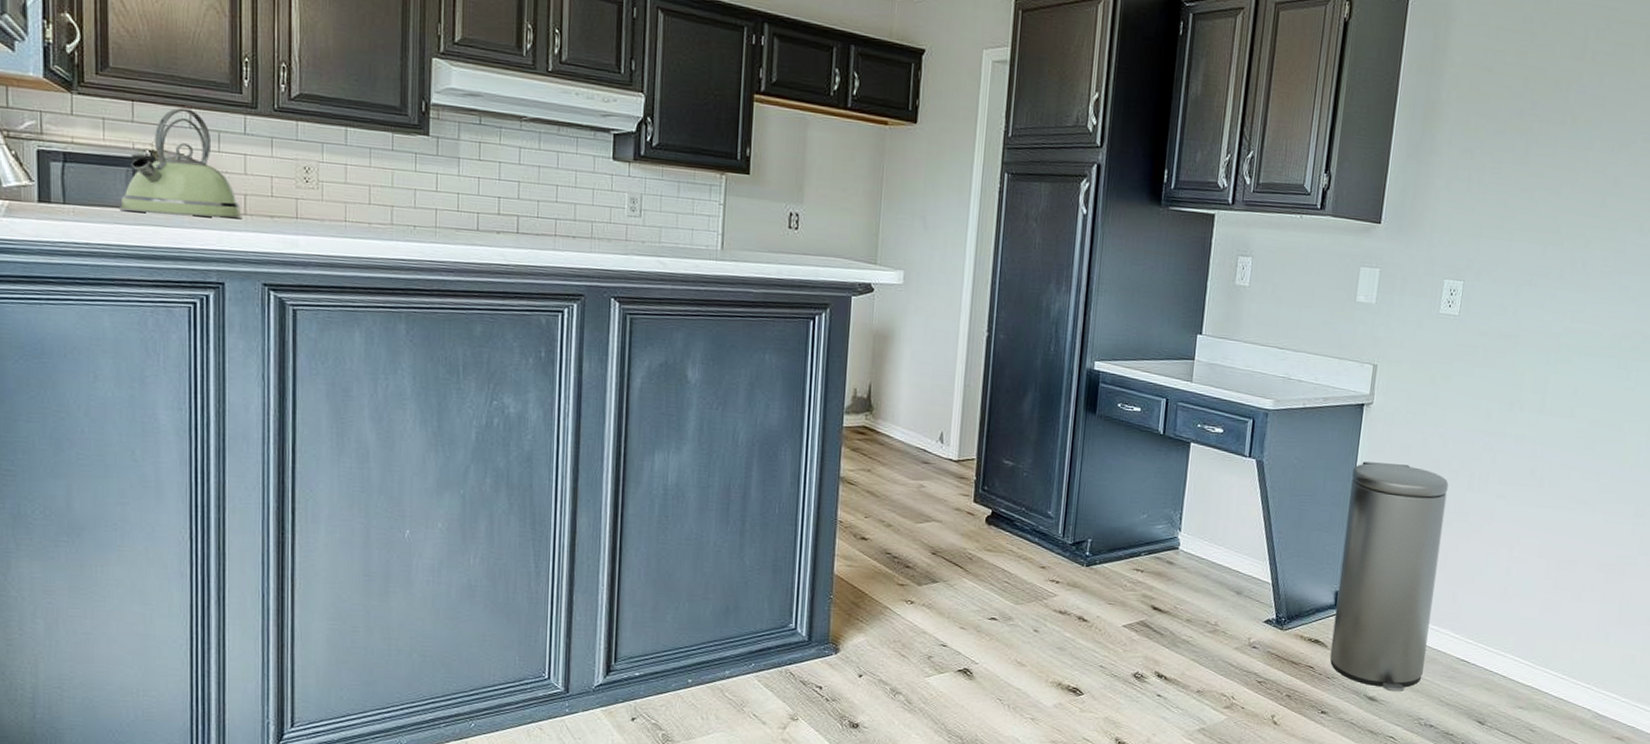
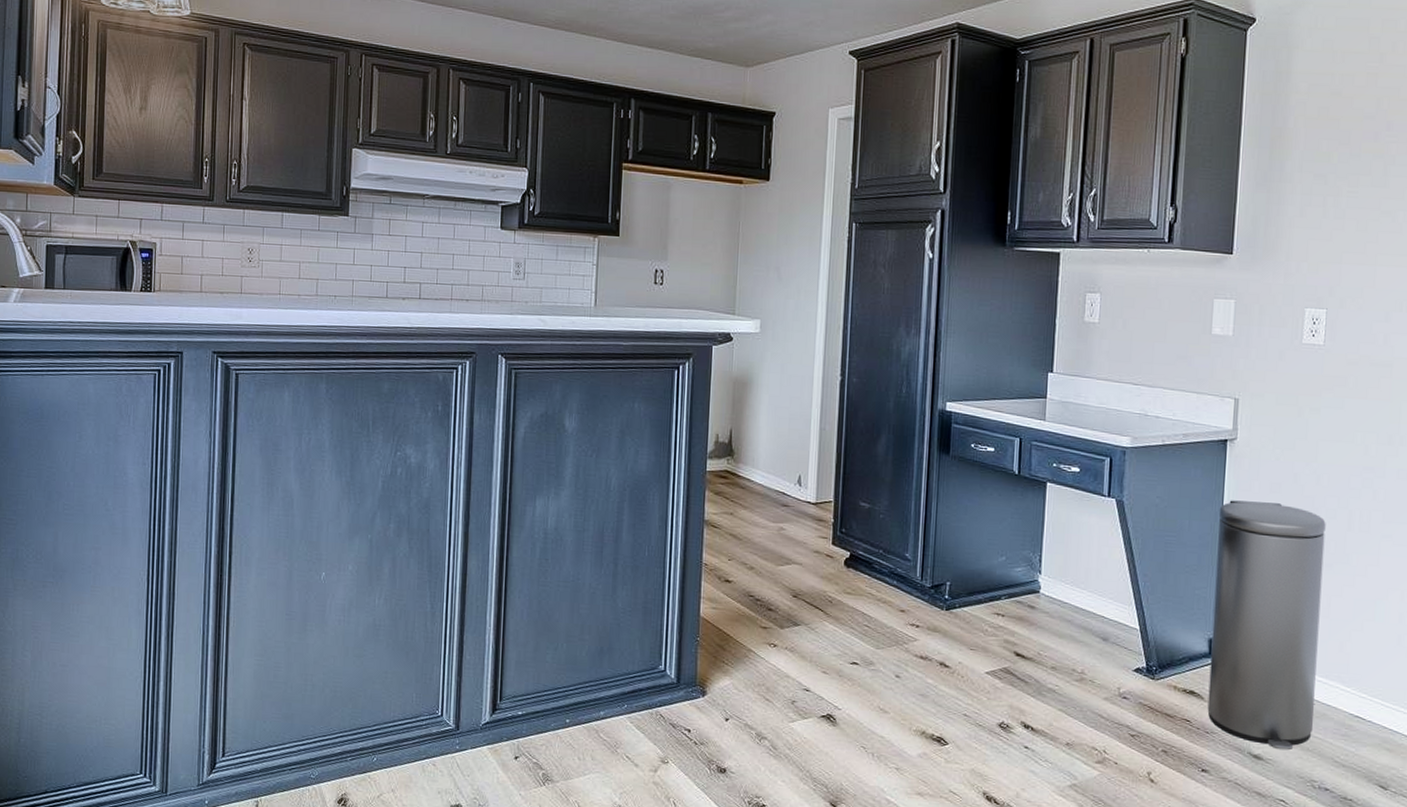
kettle: present [118,107,242,219] -> none [104,203,199,296]

